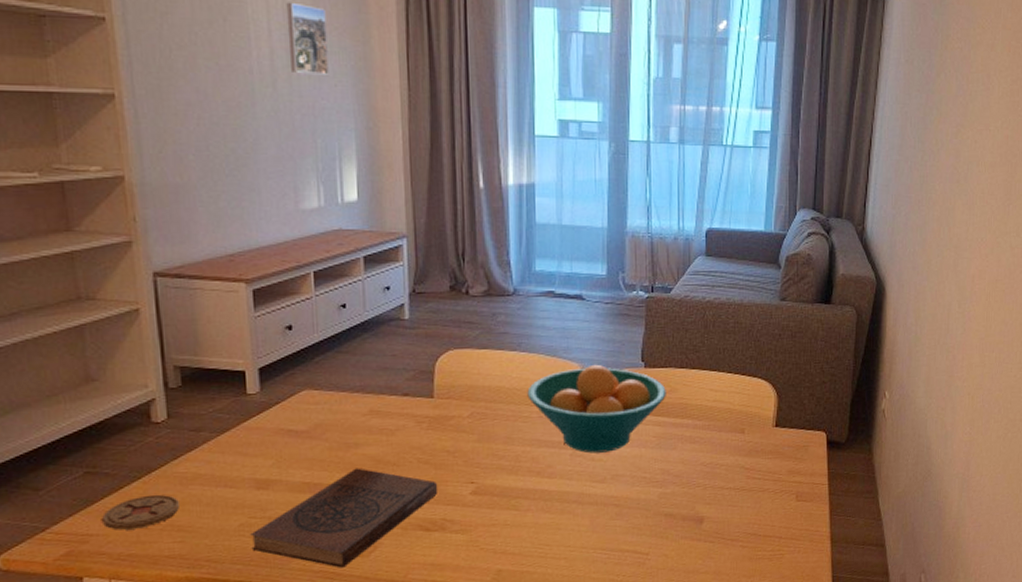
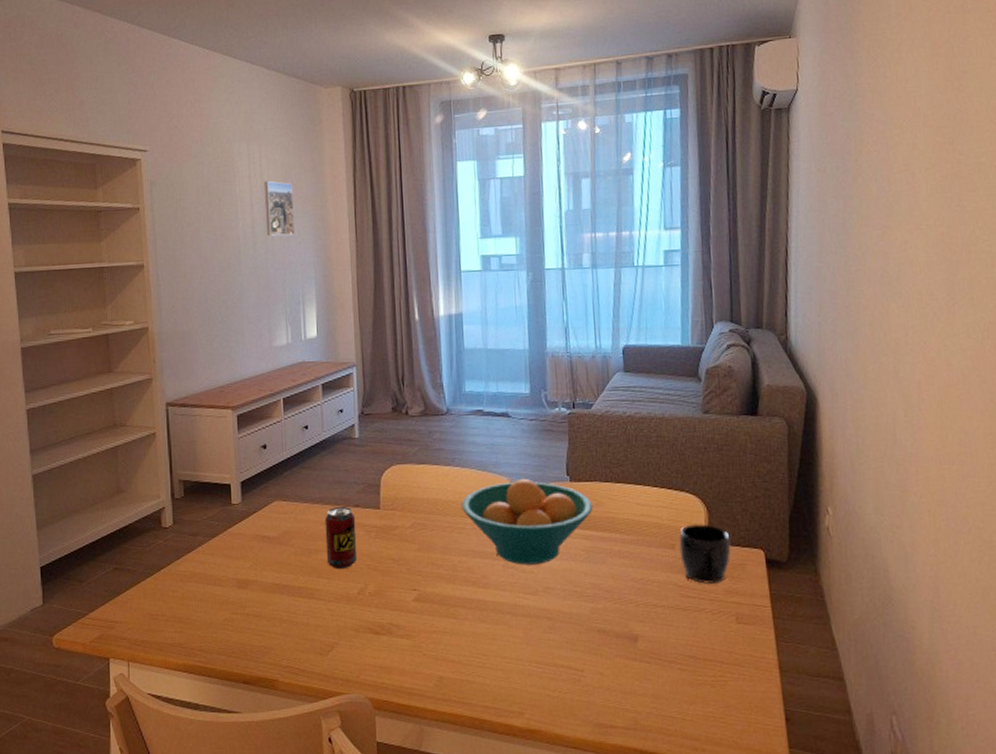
coaster: present [102,494,179,530] -> none [125,589,180,619]
book: present [250,468,439,568] -> none [233,572,386,665]
beverage can: none [366,395,406,465] -> present [324,506,358,570]
mug: none [748,408,797,466] -> present [679,524,731,584]

